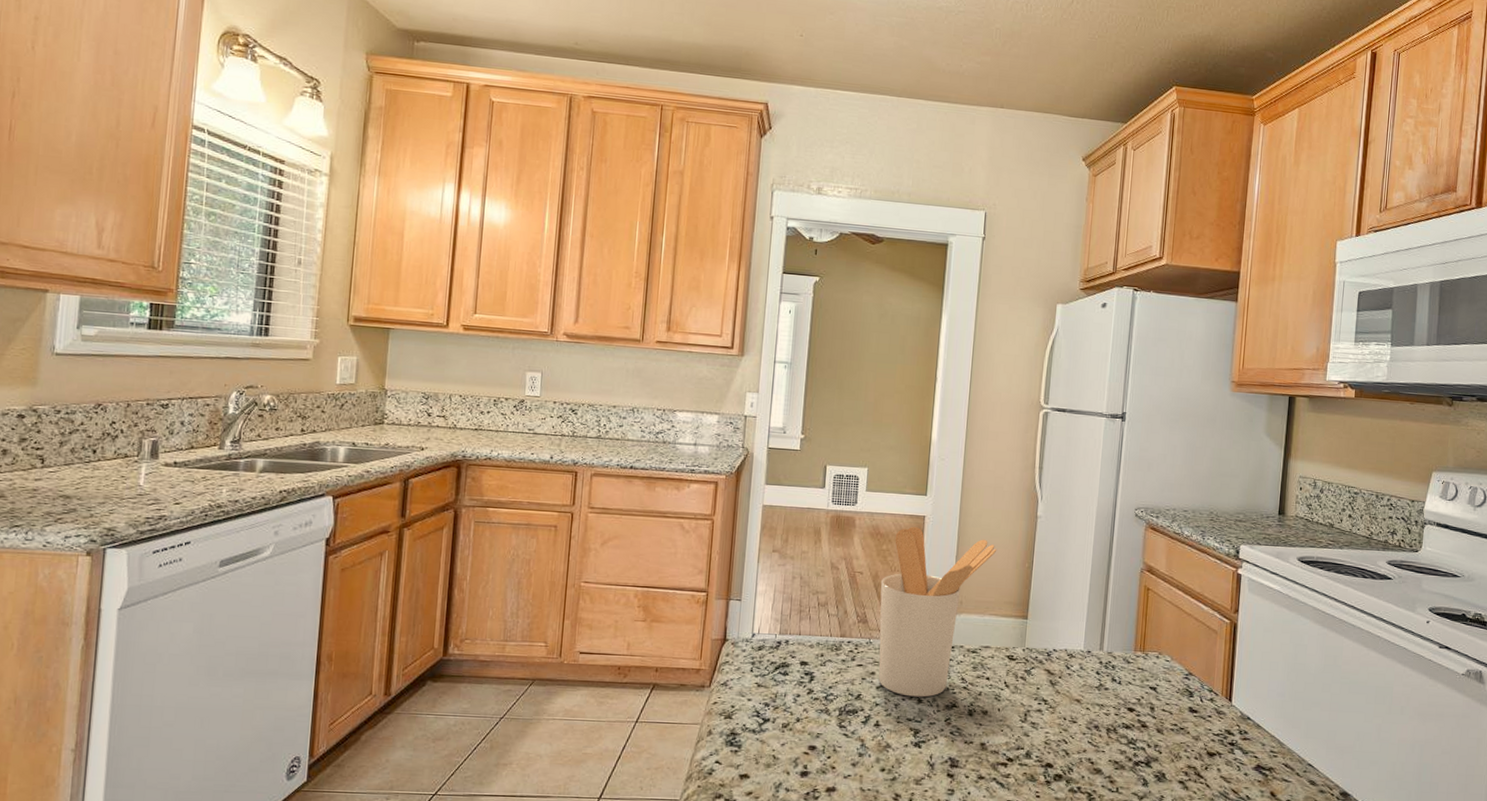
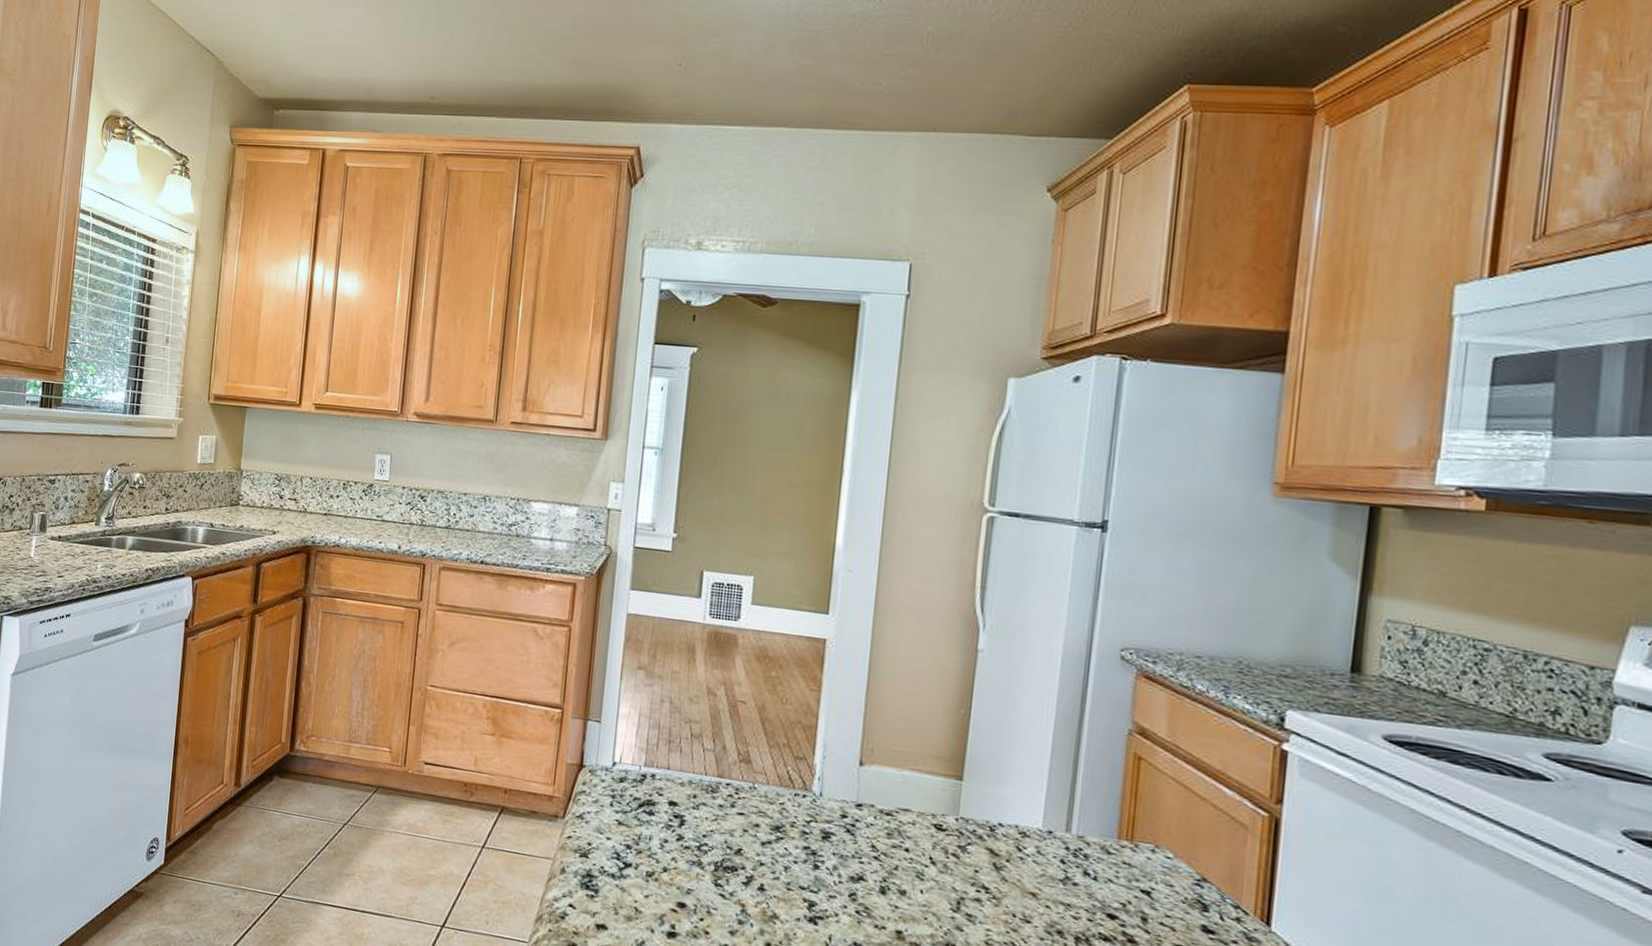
utensil holder: present [878,526,997,697] -> none [764,650,922,863]

